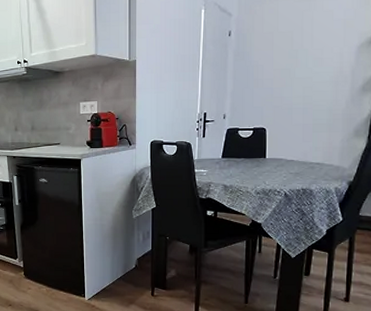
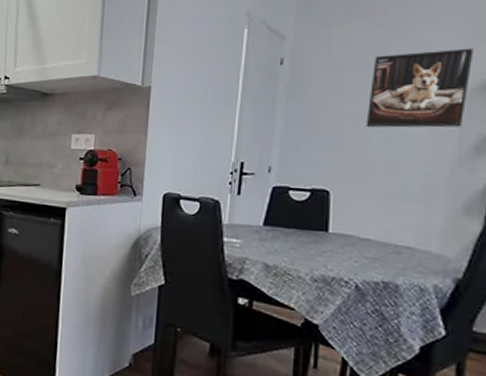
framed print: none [289,14,362,80] -> present [366,48,474,128]

